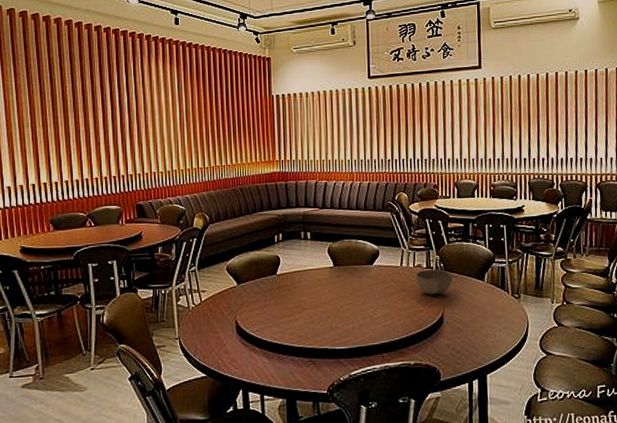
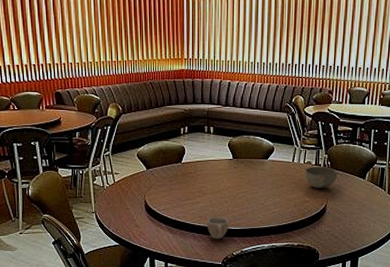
cup: none [307,335,334,363] -> present [206,217,229,239]

